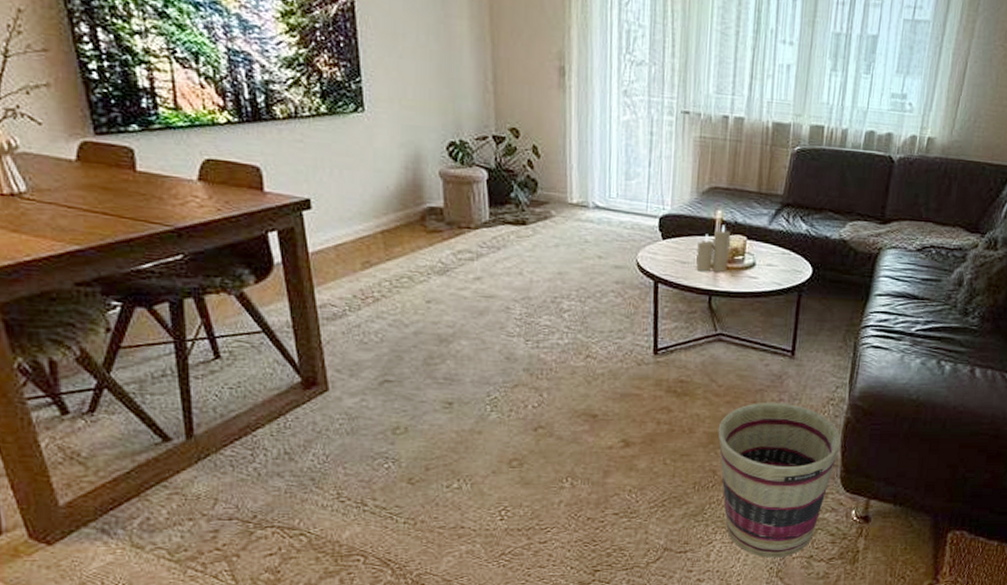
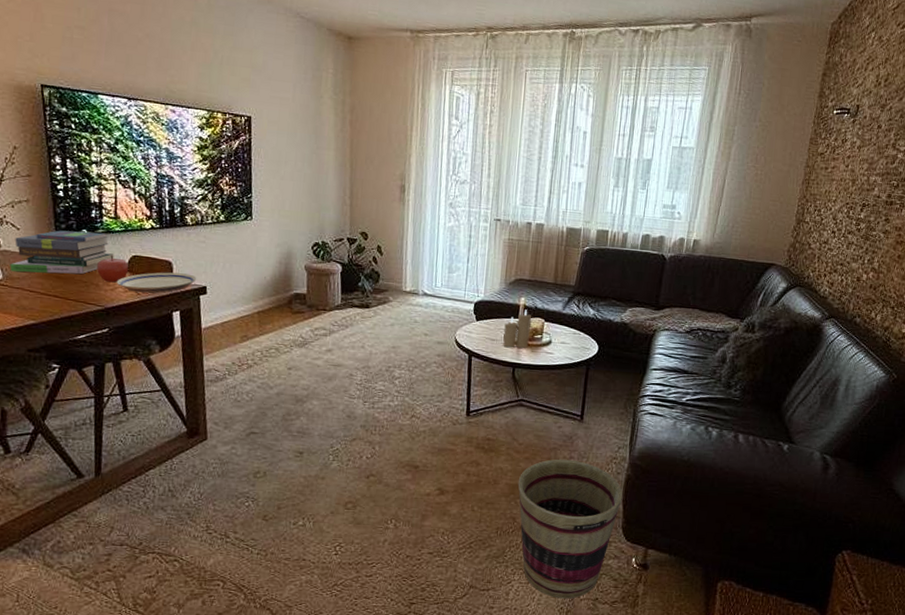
books: none [34,125,180,185] -> present [10,230,114,275]
fruit: none [156,158,201,195] -> present [96,255,128,283]
plate: none [186,180,296,209] -> present [116,272,197,293]

